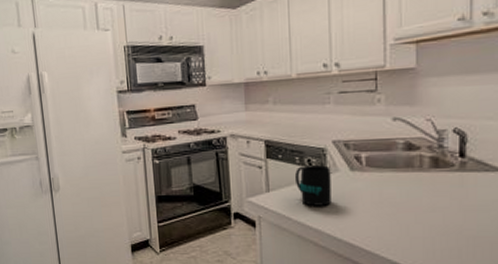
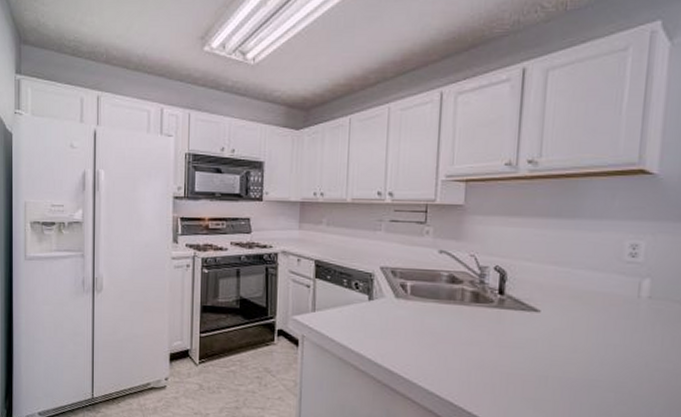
mug: present [294,165,331,206] -> none [340,289,377,330]

